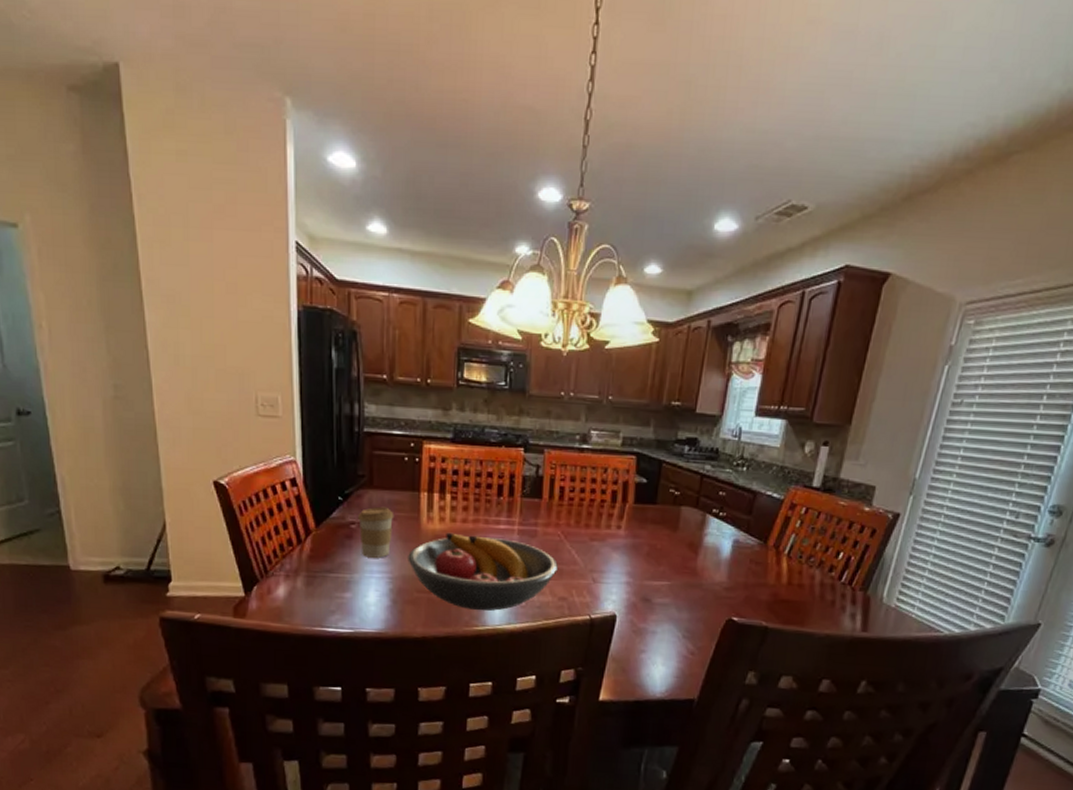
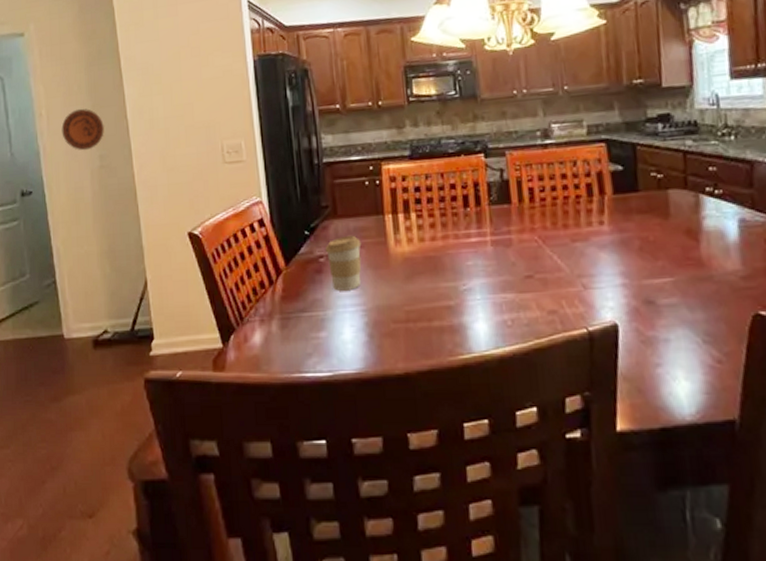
decorative plate: none [67,327,120,377] -> present [61,108,104,151]
fruit bowl: present [408,532,558,611] -> none [379,252,541,337]

